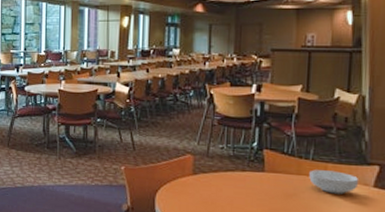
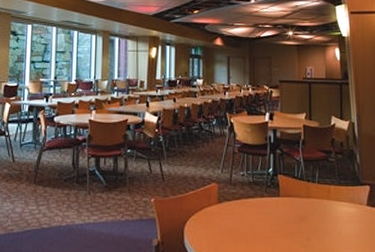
cereal bowl: present [309,169,359,194] -> none [316,192,356,214]

